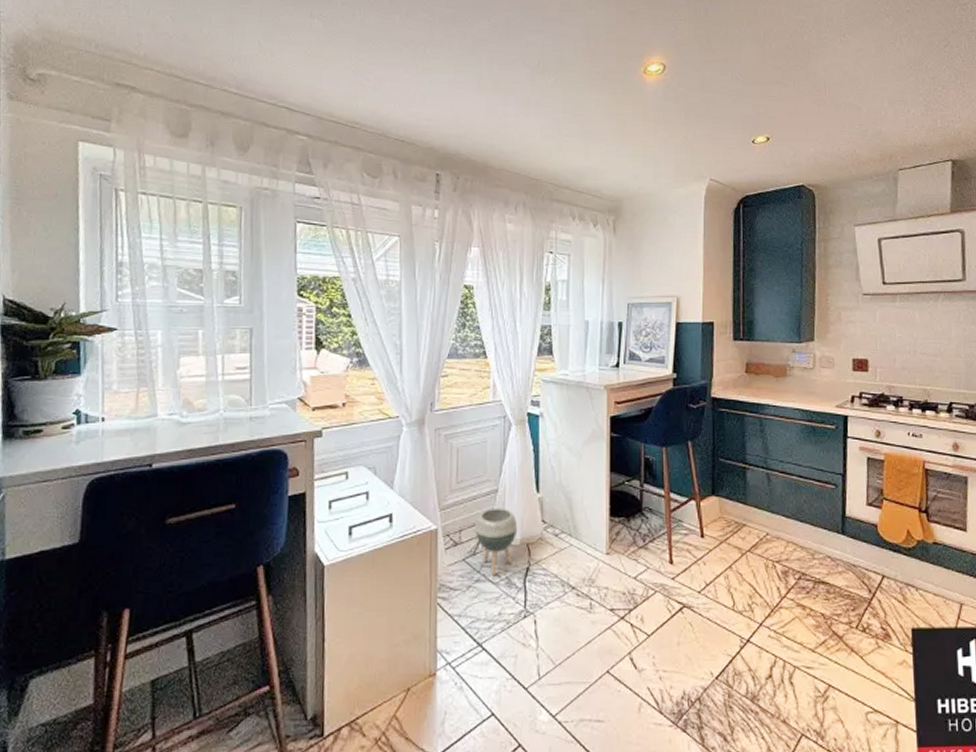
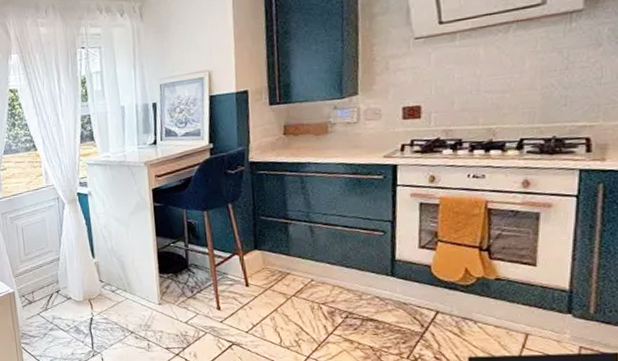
planter: present [474,507,518,577] -> none [44,272,80,326]

